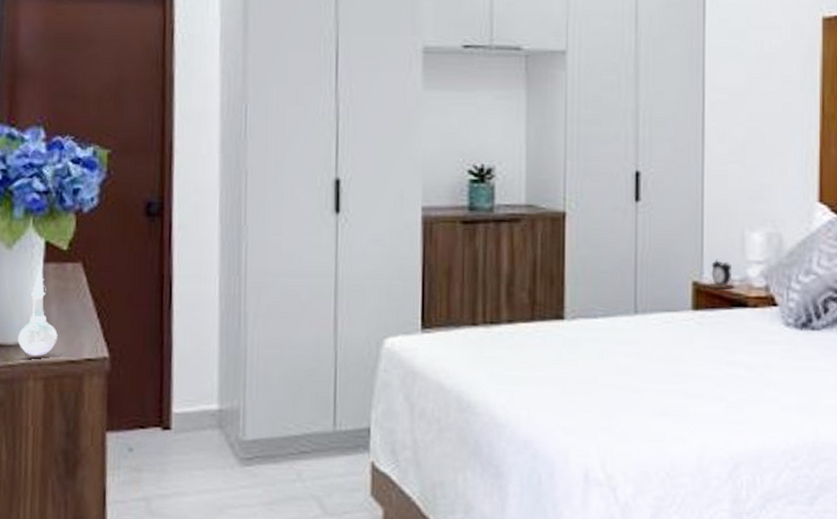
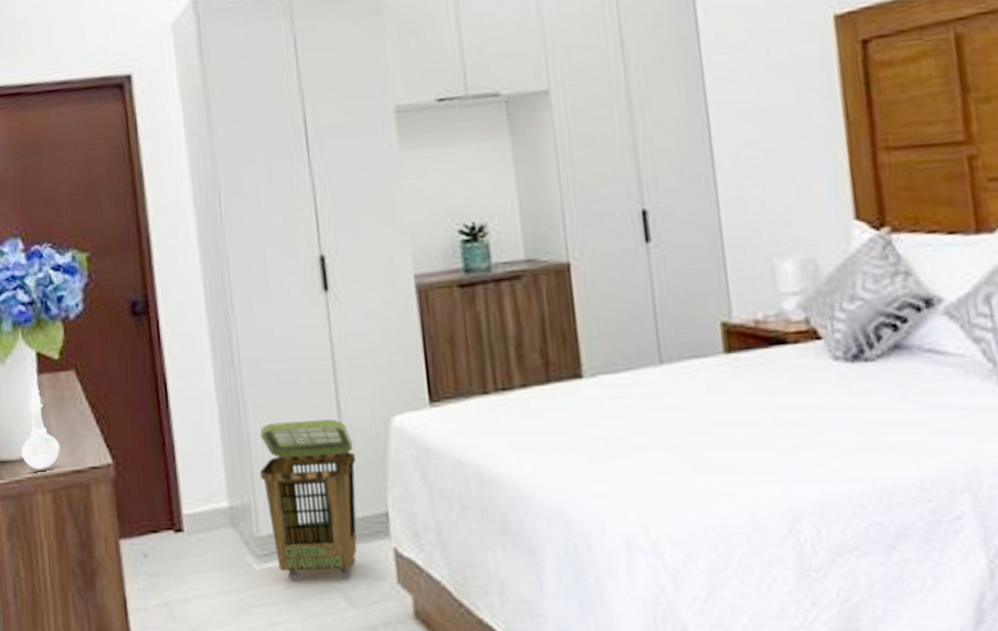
laundry basket: none [252,333,346,488] -> present [259,419,358,581]
alarm clock: present [707,259,734,289] -> none [738,294,769,328]

